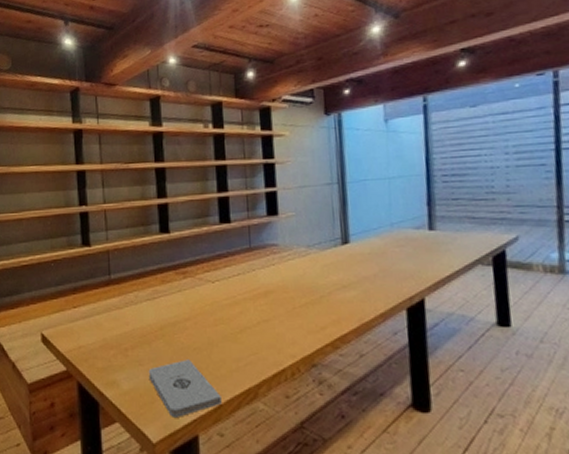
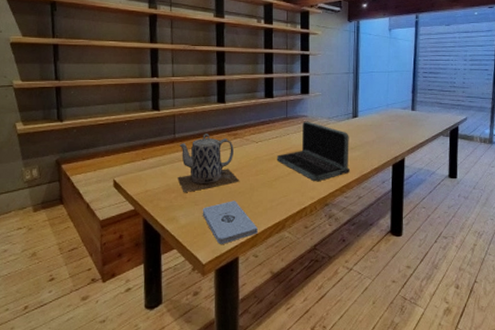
teapot: none [116,273,195,348] -> present [177,134,240,192]
laptop: none [240,251,344,332] -> present [276,121,350,181]

